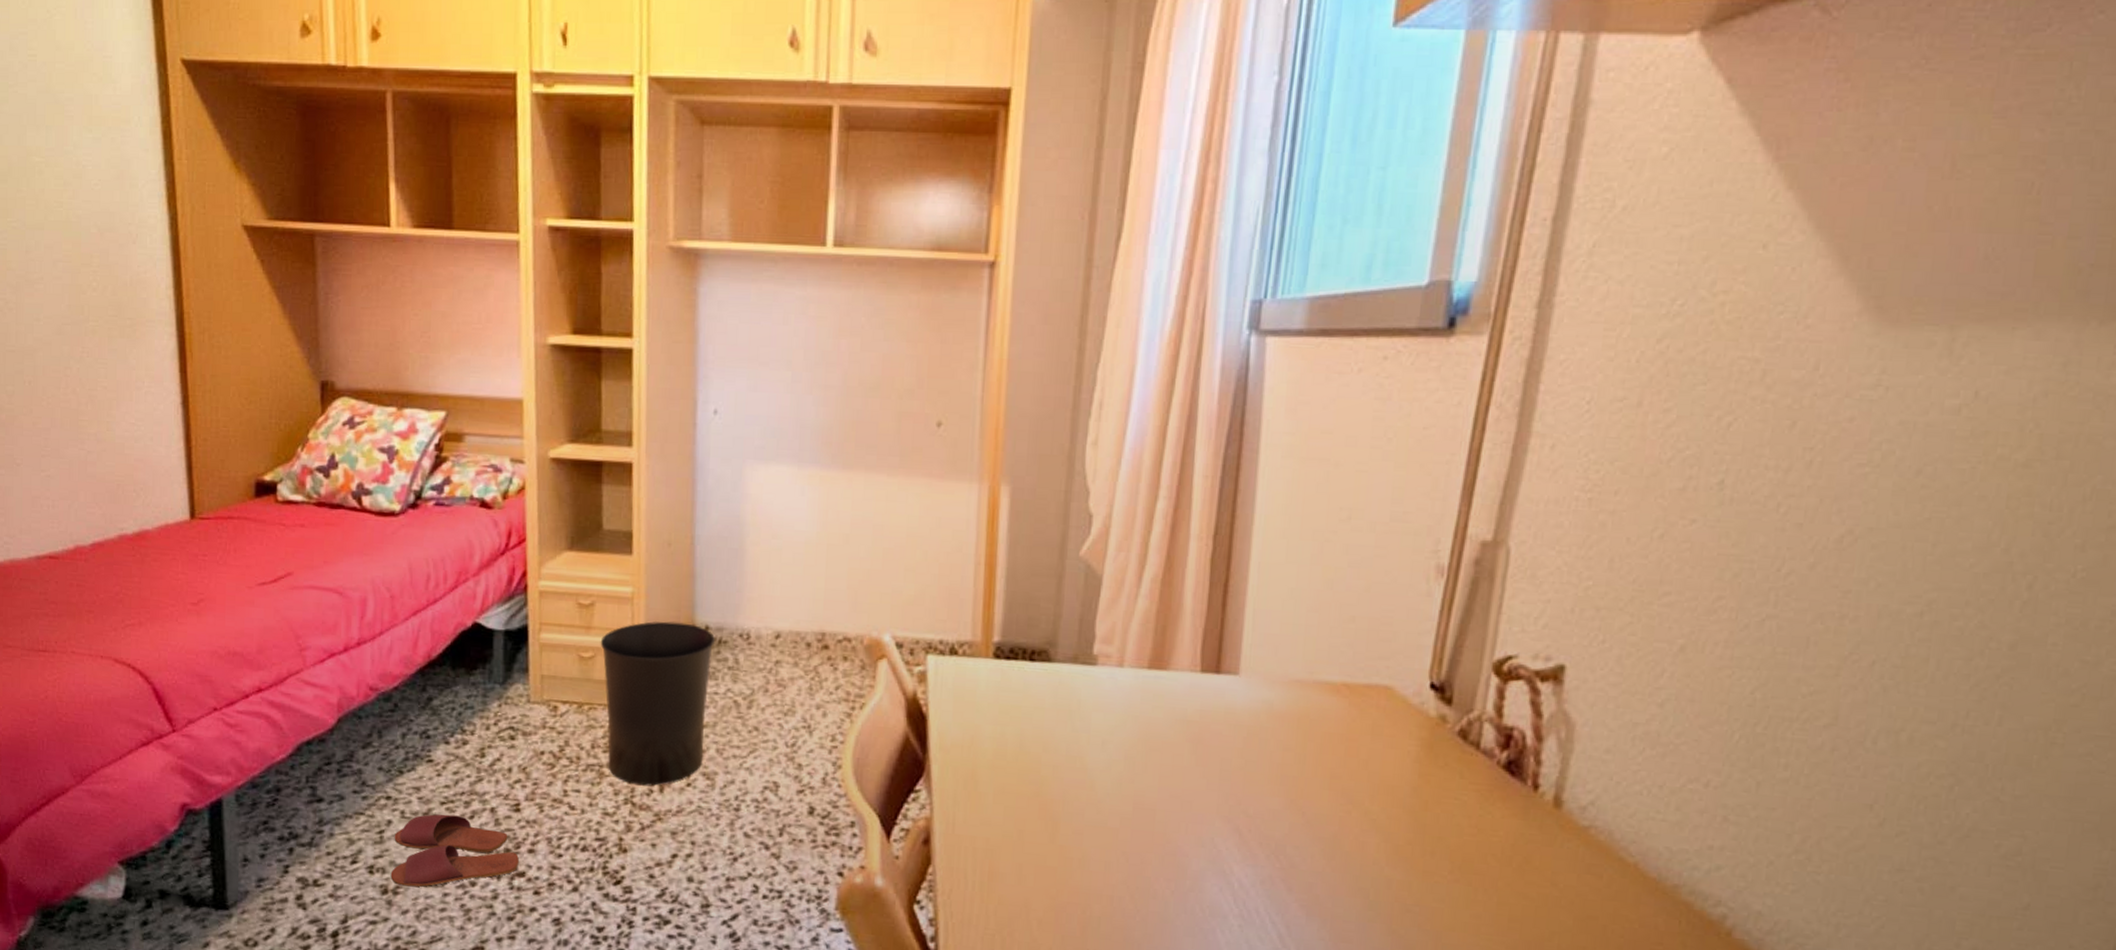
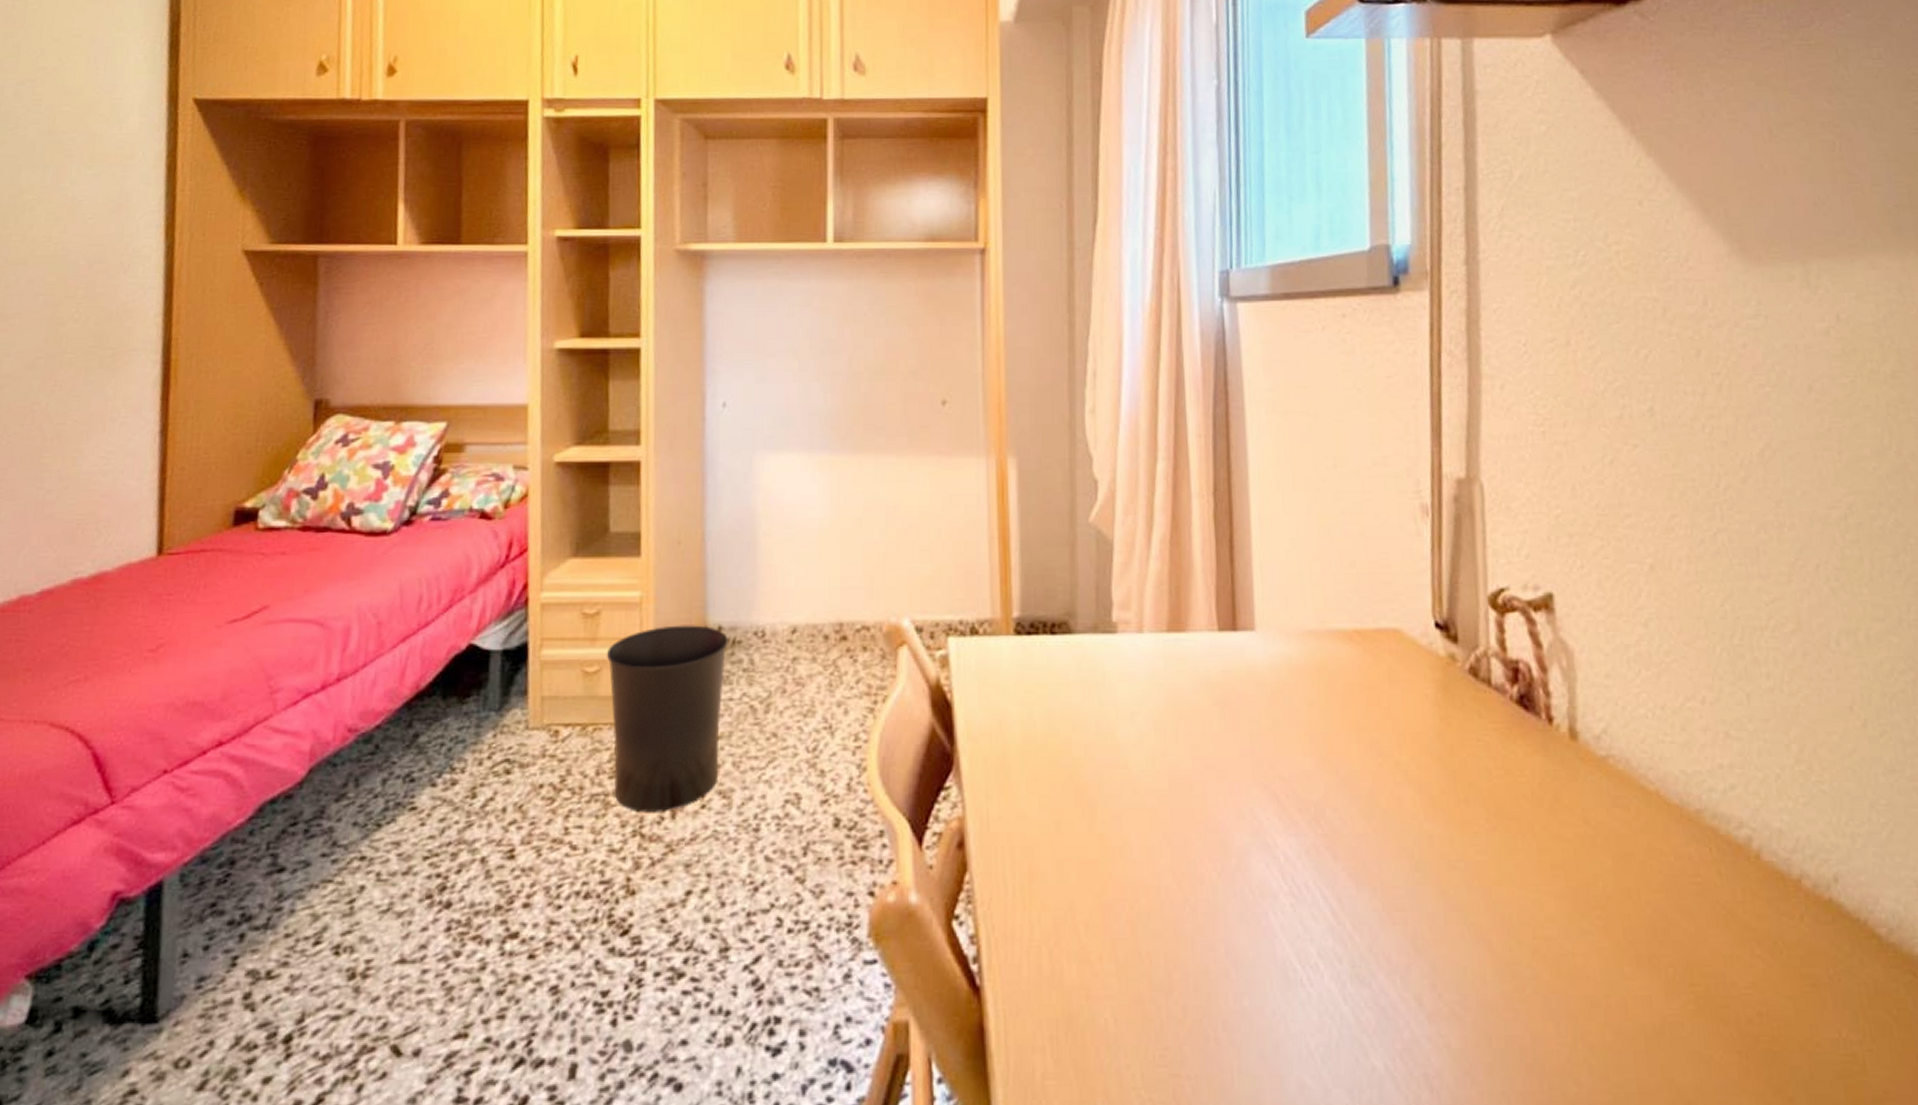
slippers: present [390,814,519,887] -> none [360,871,512,966]

